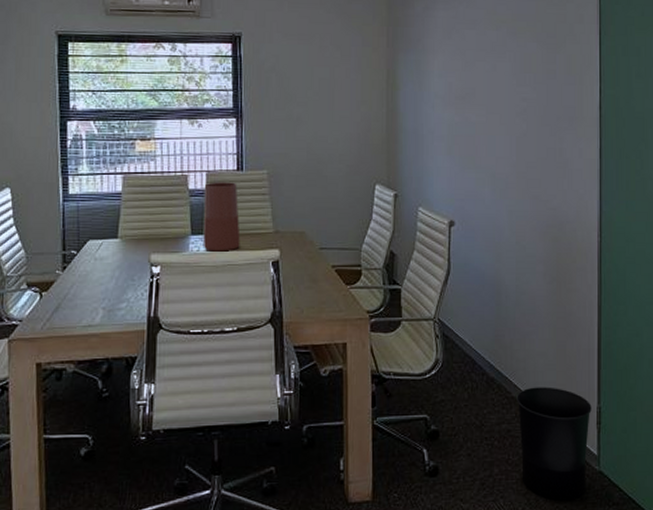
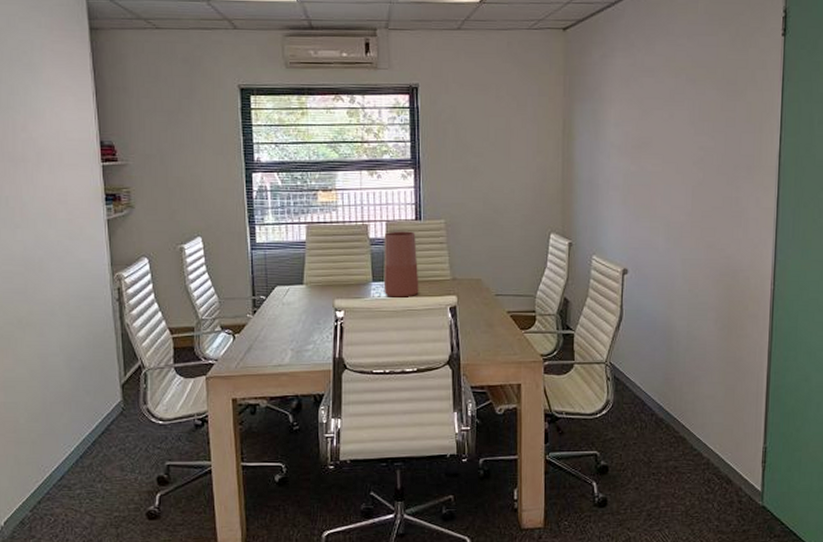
waste bin: present [517,387,592,501] -> none [684,427,758,532]

